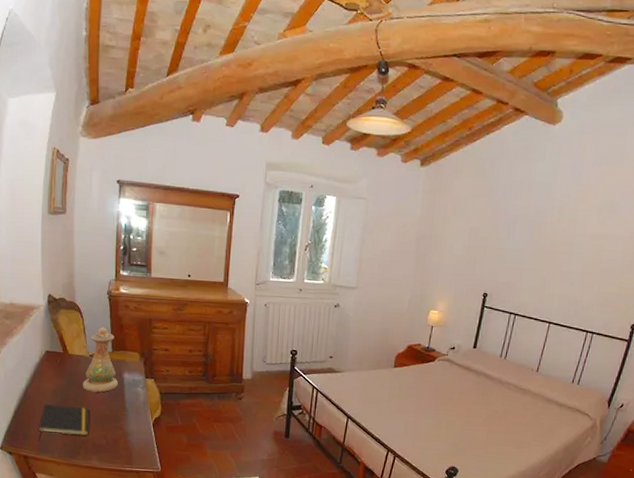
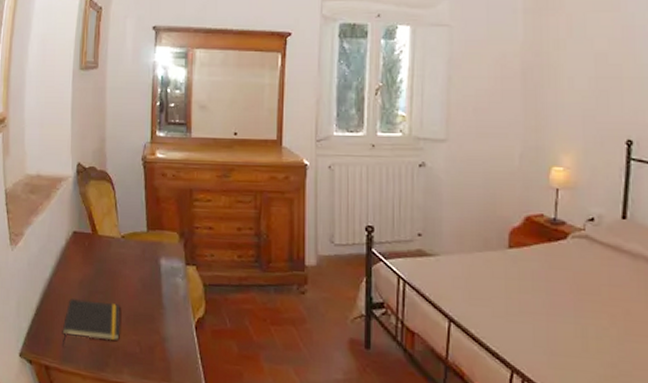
vase: present [83,327,118,393] -> none [113,200,154,284]

